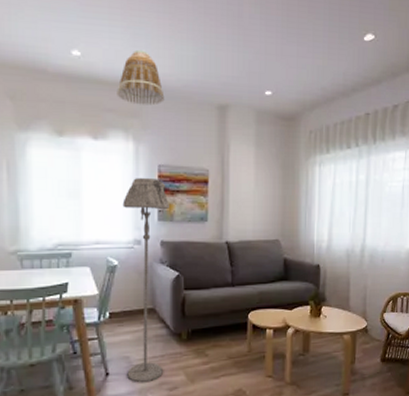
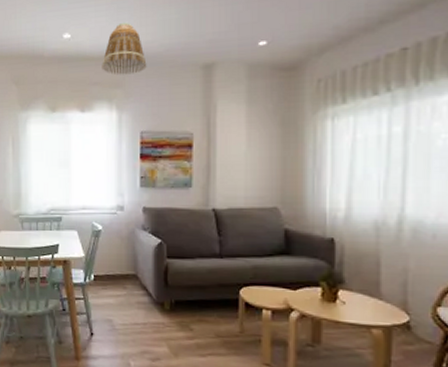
floor lamp: present [122,177,169,383] -> none [106,144,151,349]

